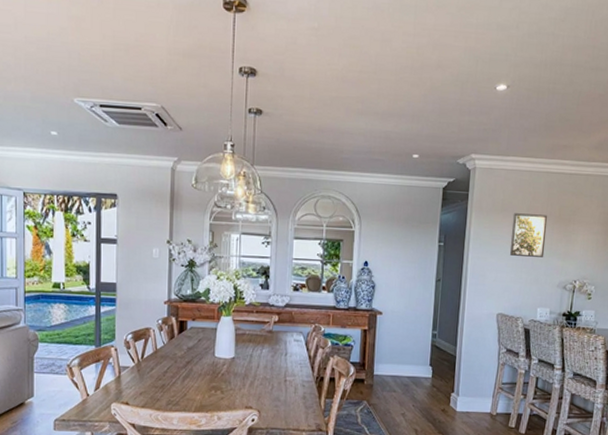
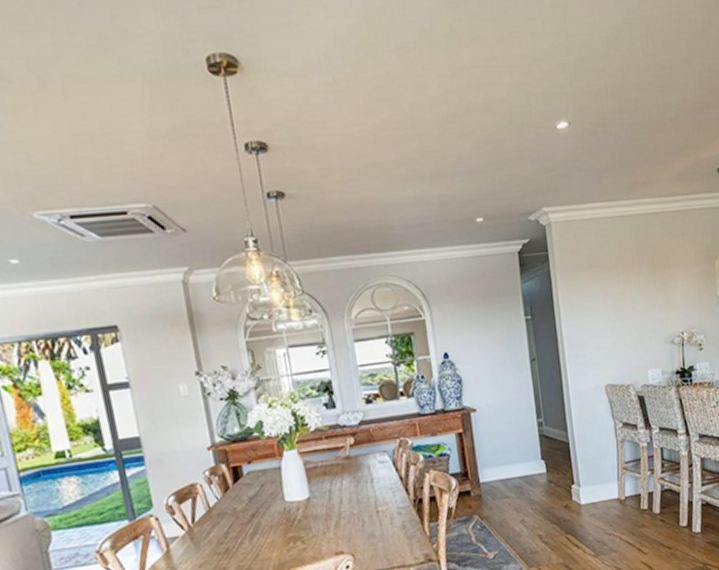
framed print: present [509,213,548,257] -> none [601,264,645,317]

